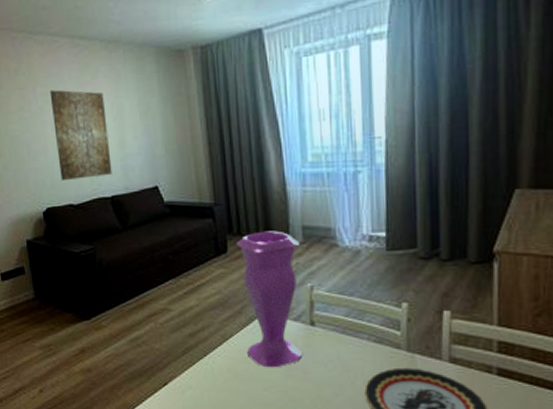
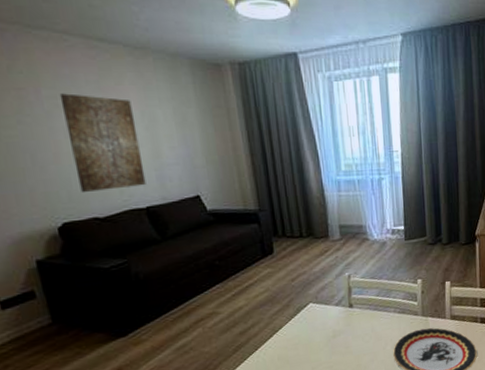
vase: present [237,230,302,368] -> none [282,230,343,350]

